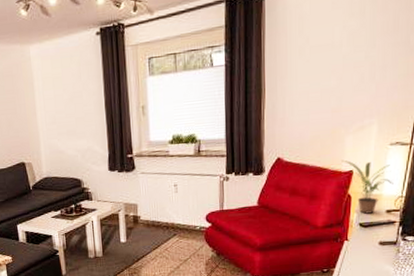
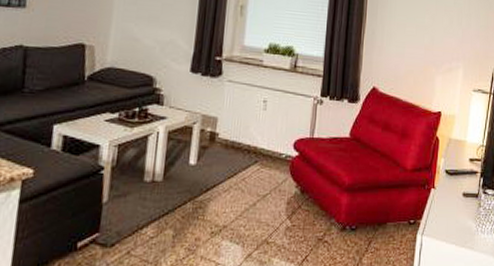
potted plant: present [342,159,394,214] -> none [432,99,476,161]

